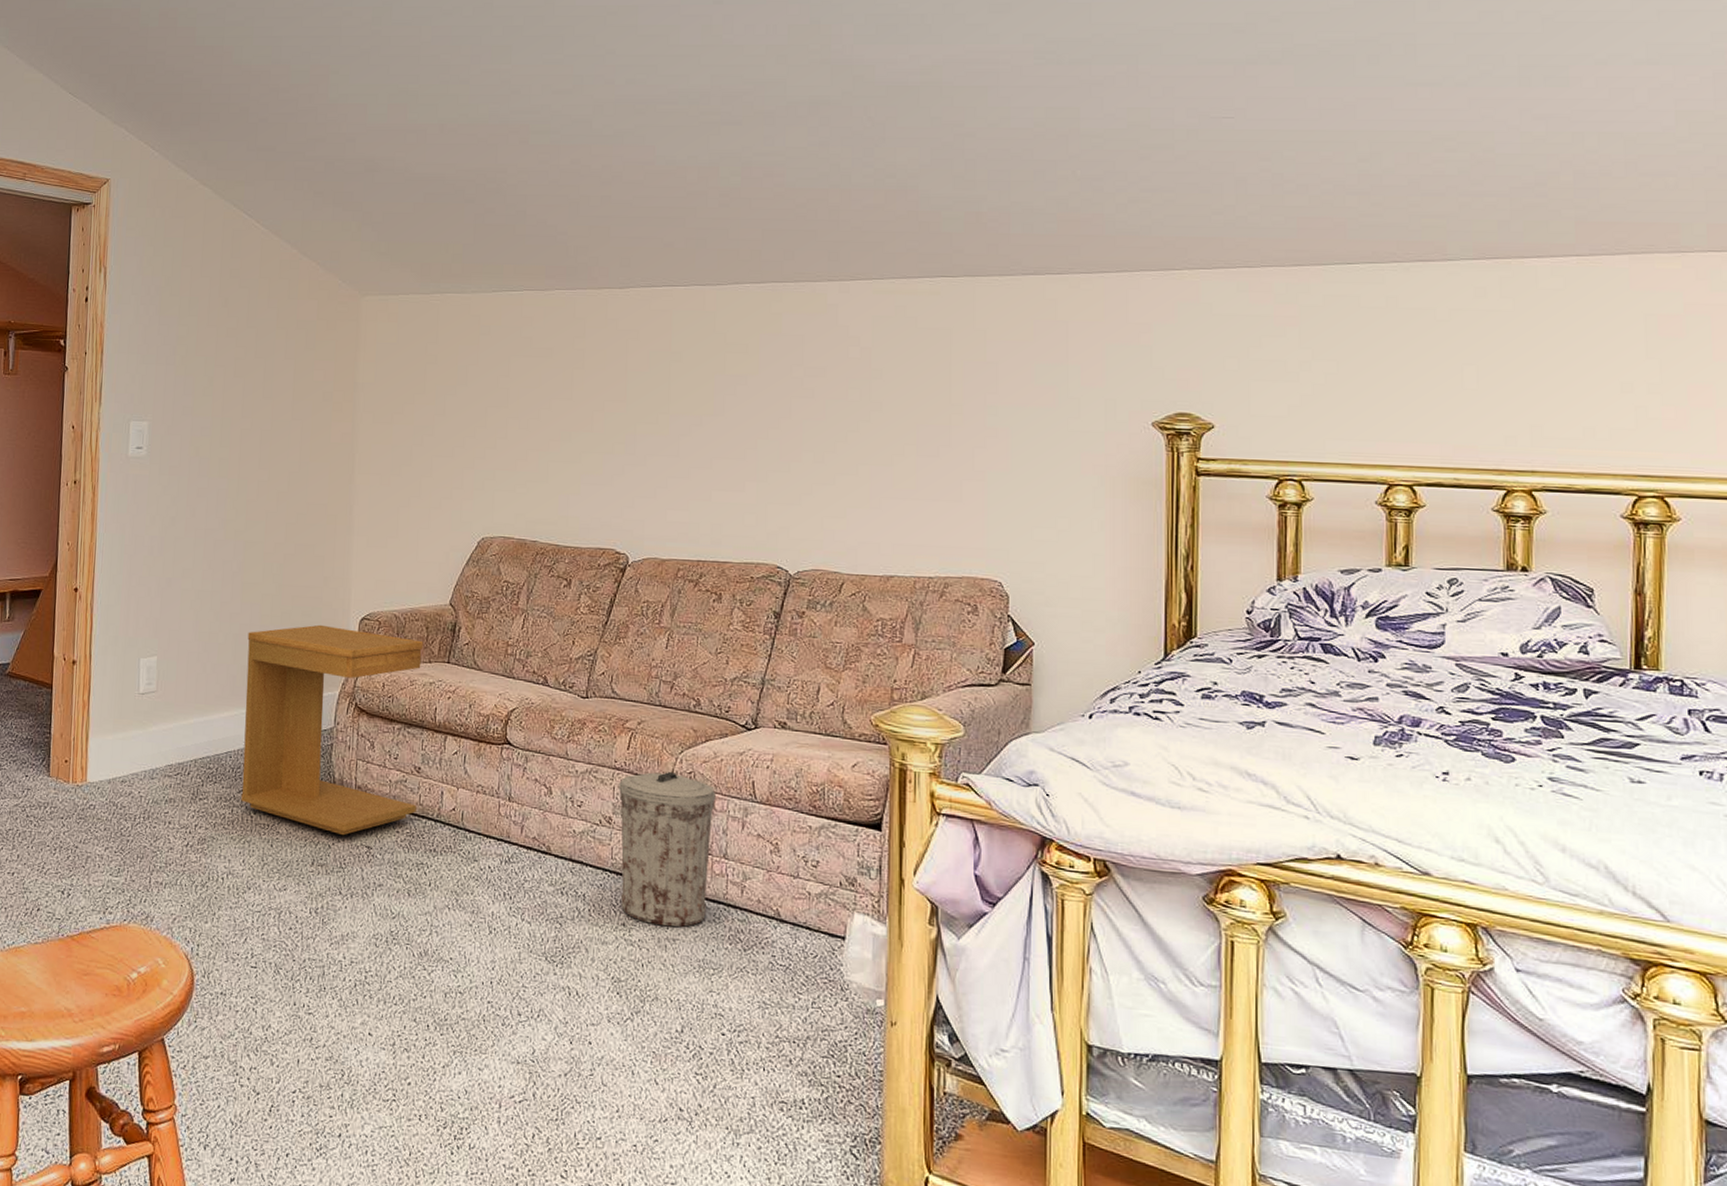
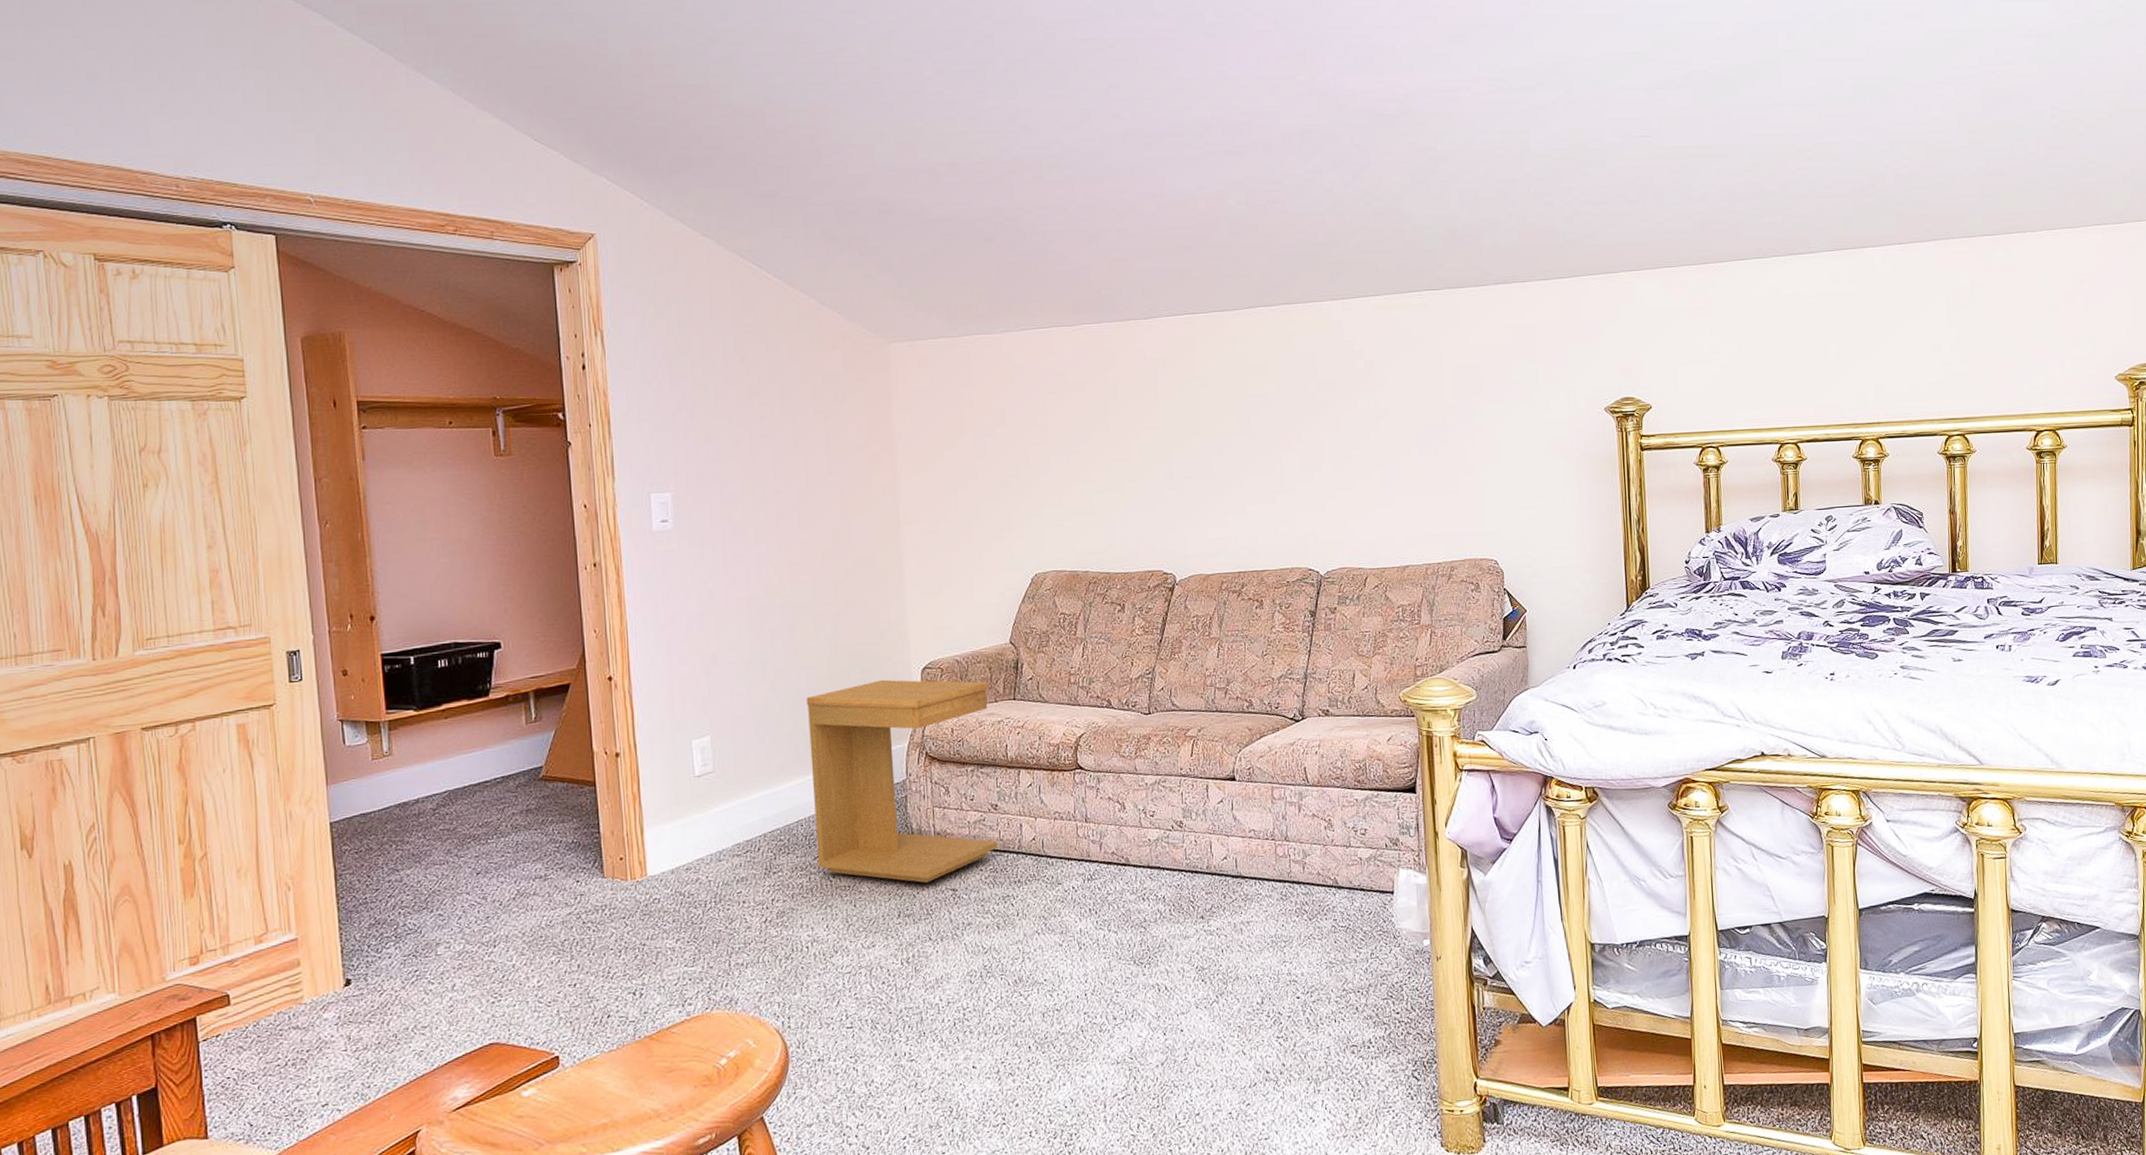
trash can: present [619,772,716,927] -> none [1186,771,1274,912]

